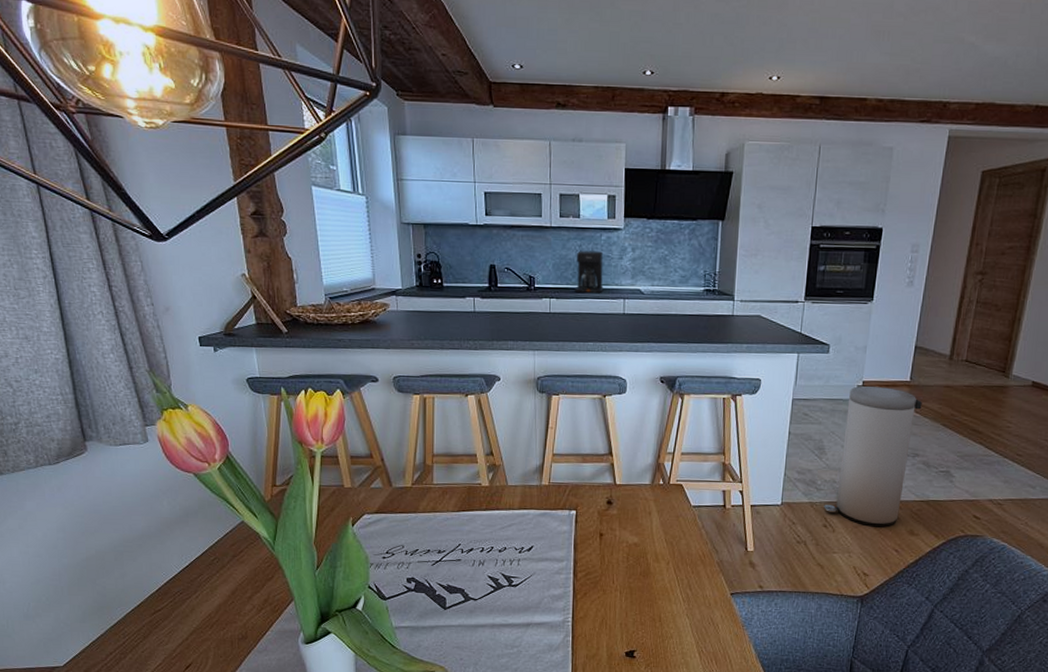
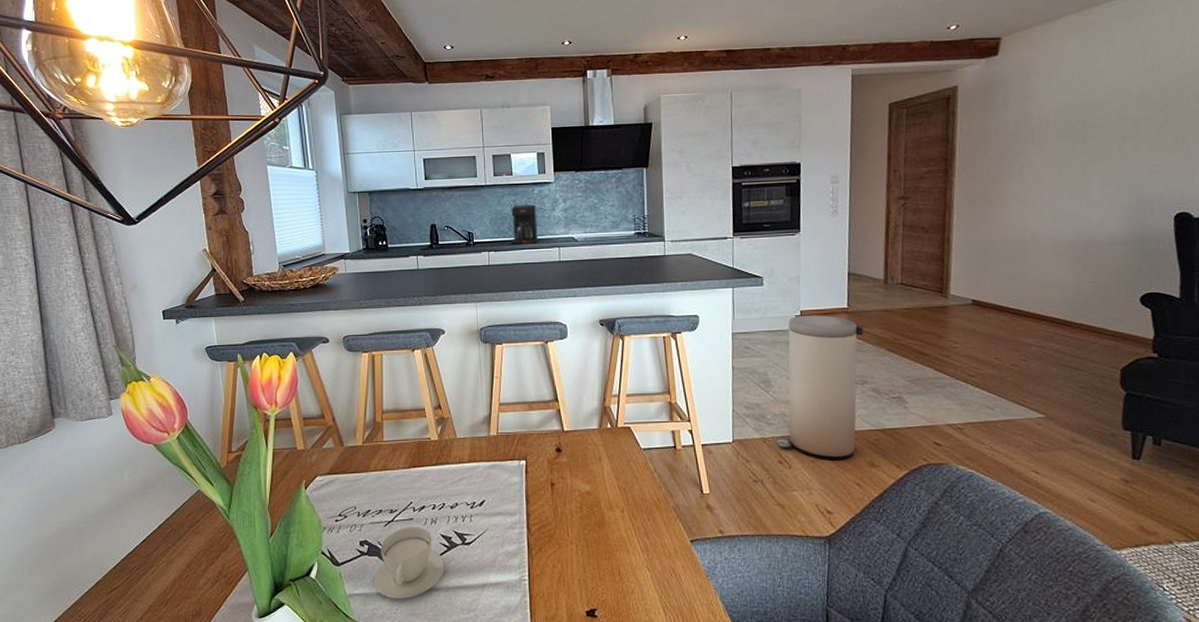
teacup: none [420,567,491,633] -> present [374,527,445,599]

